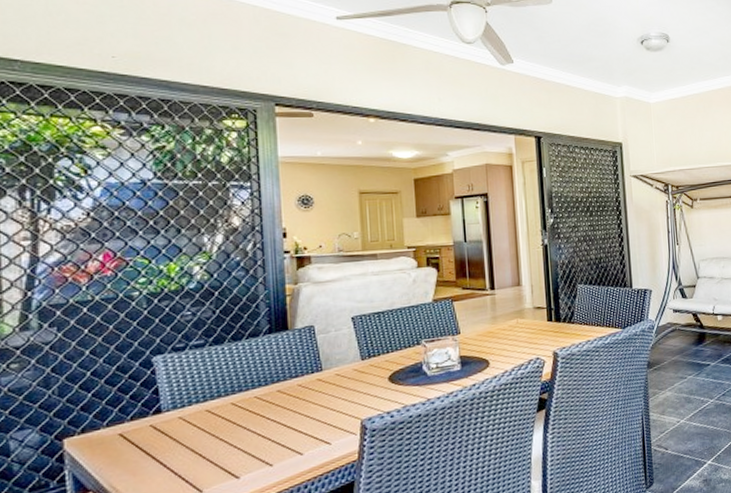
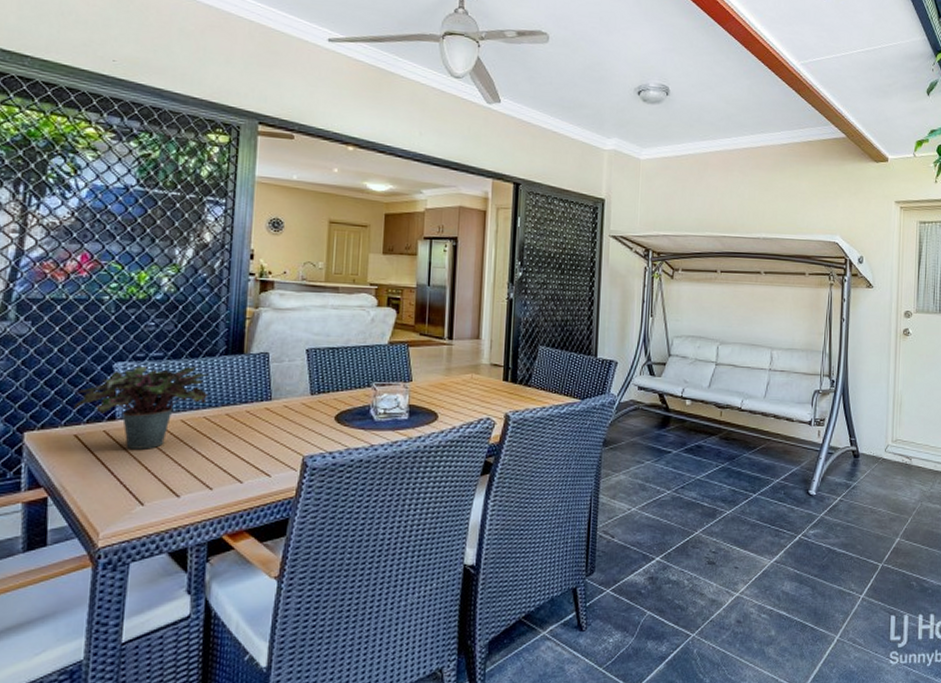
potted plant: none [114,347,257,440] -> present [74,365,209,449]

